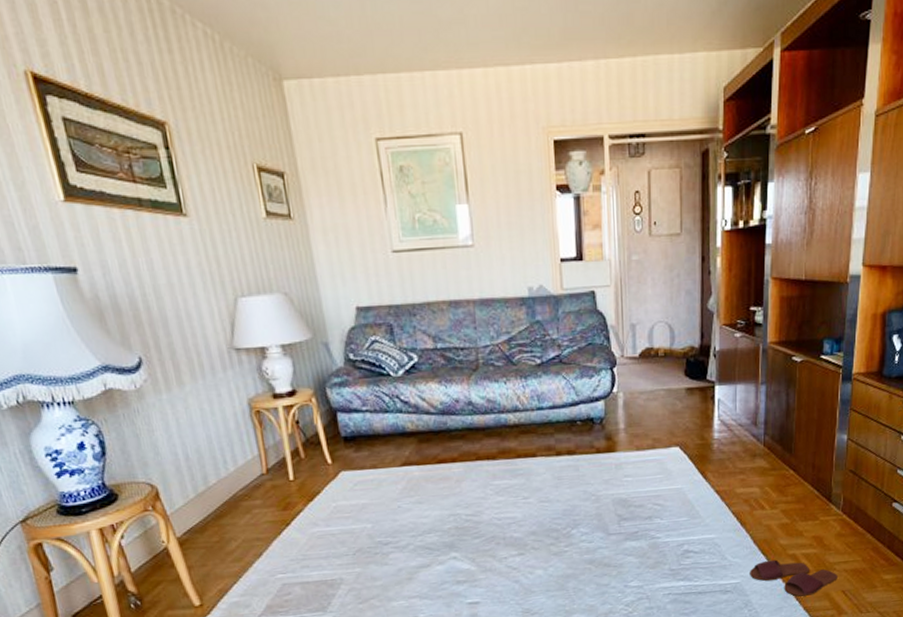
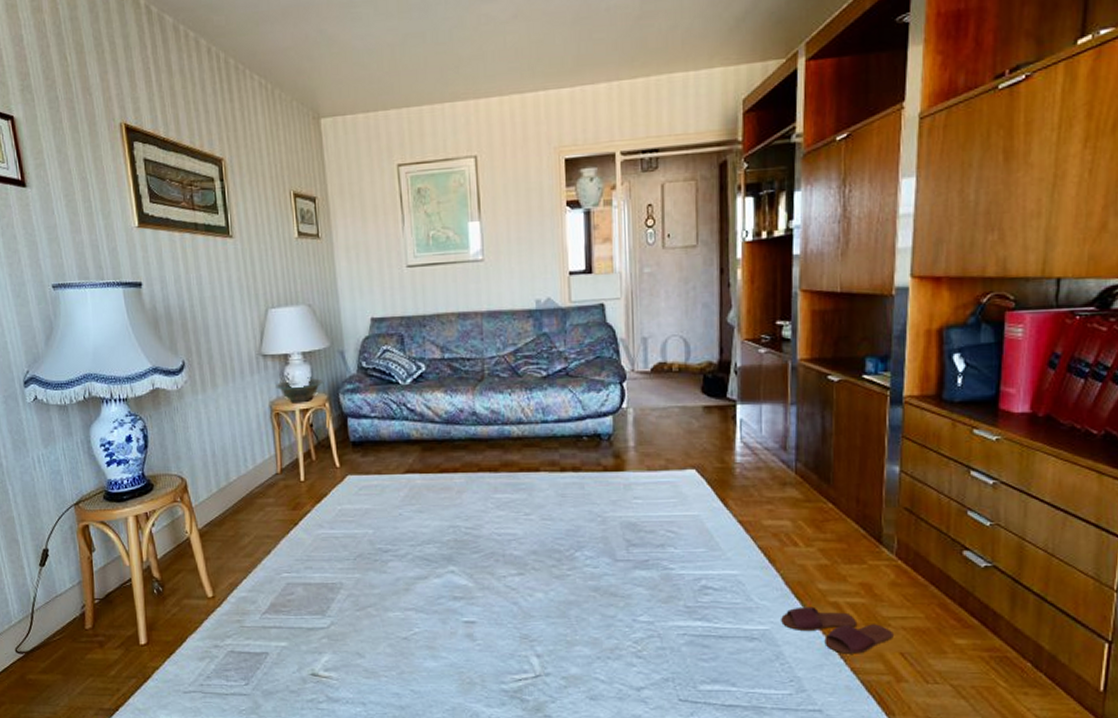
decorative bowl: none [253,372,307,400] -> present [276,378,323,403]

